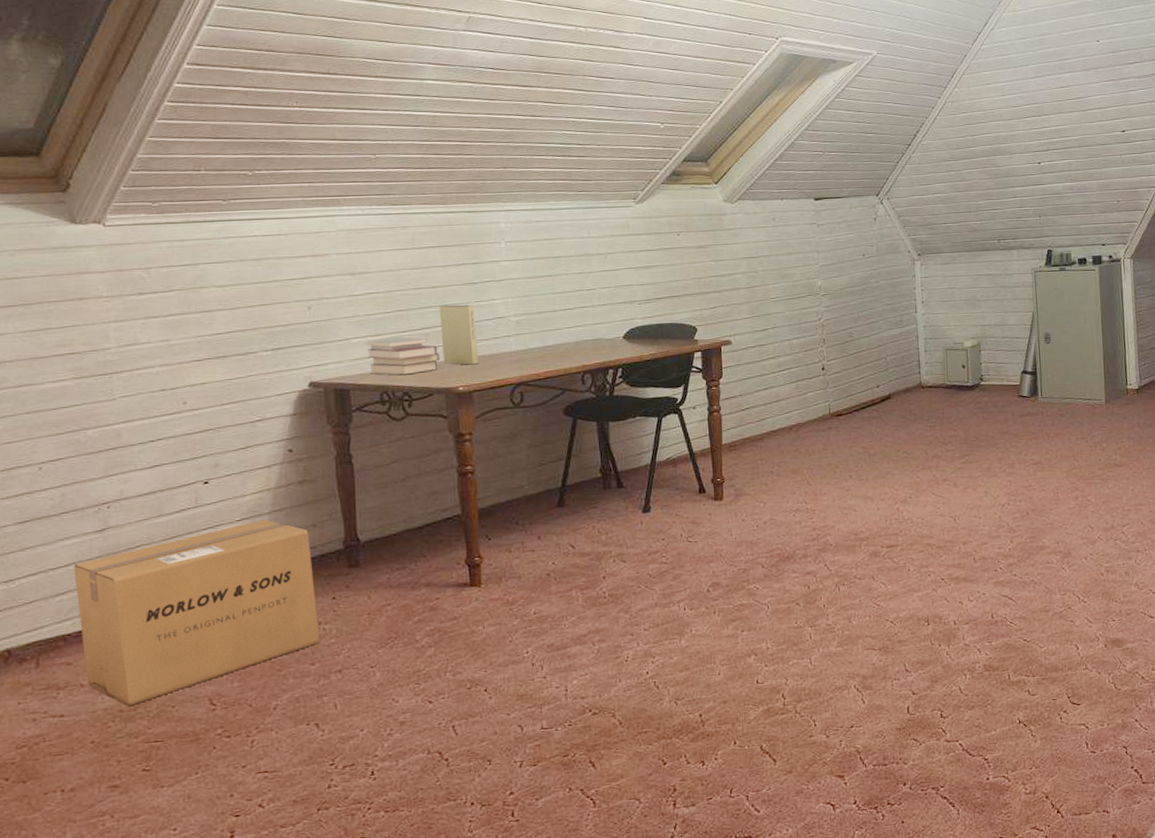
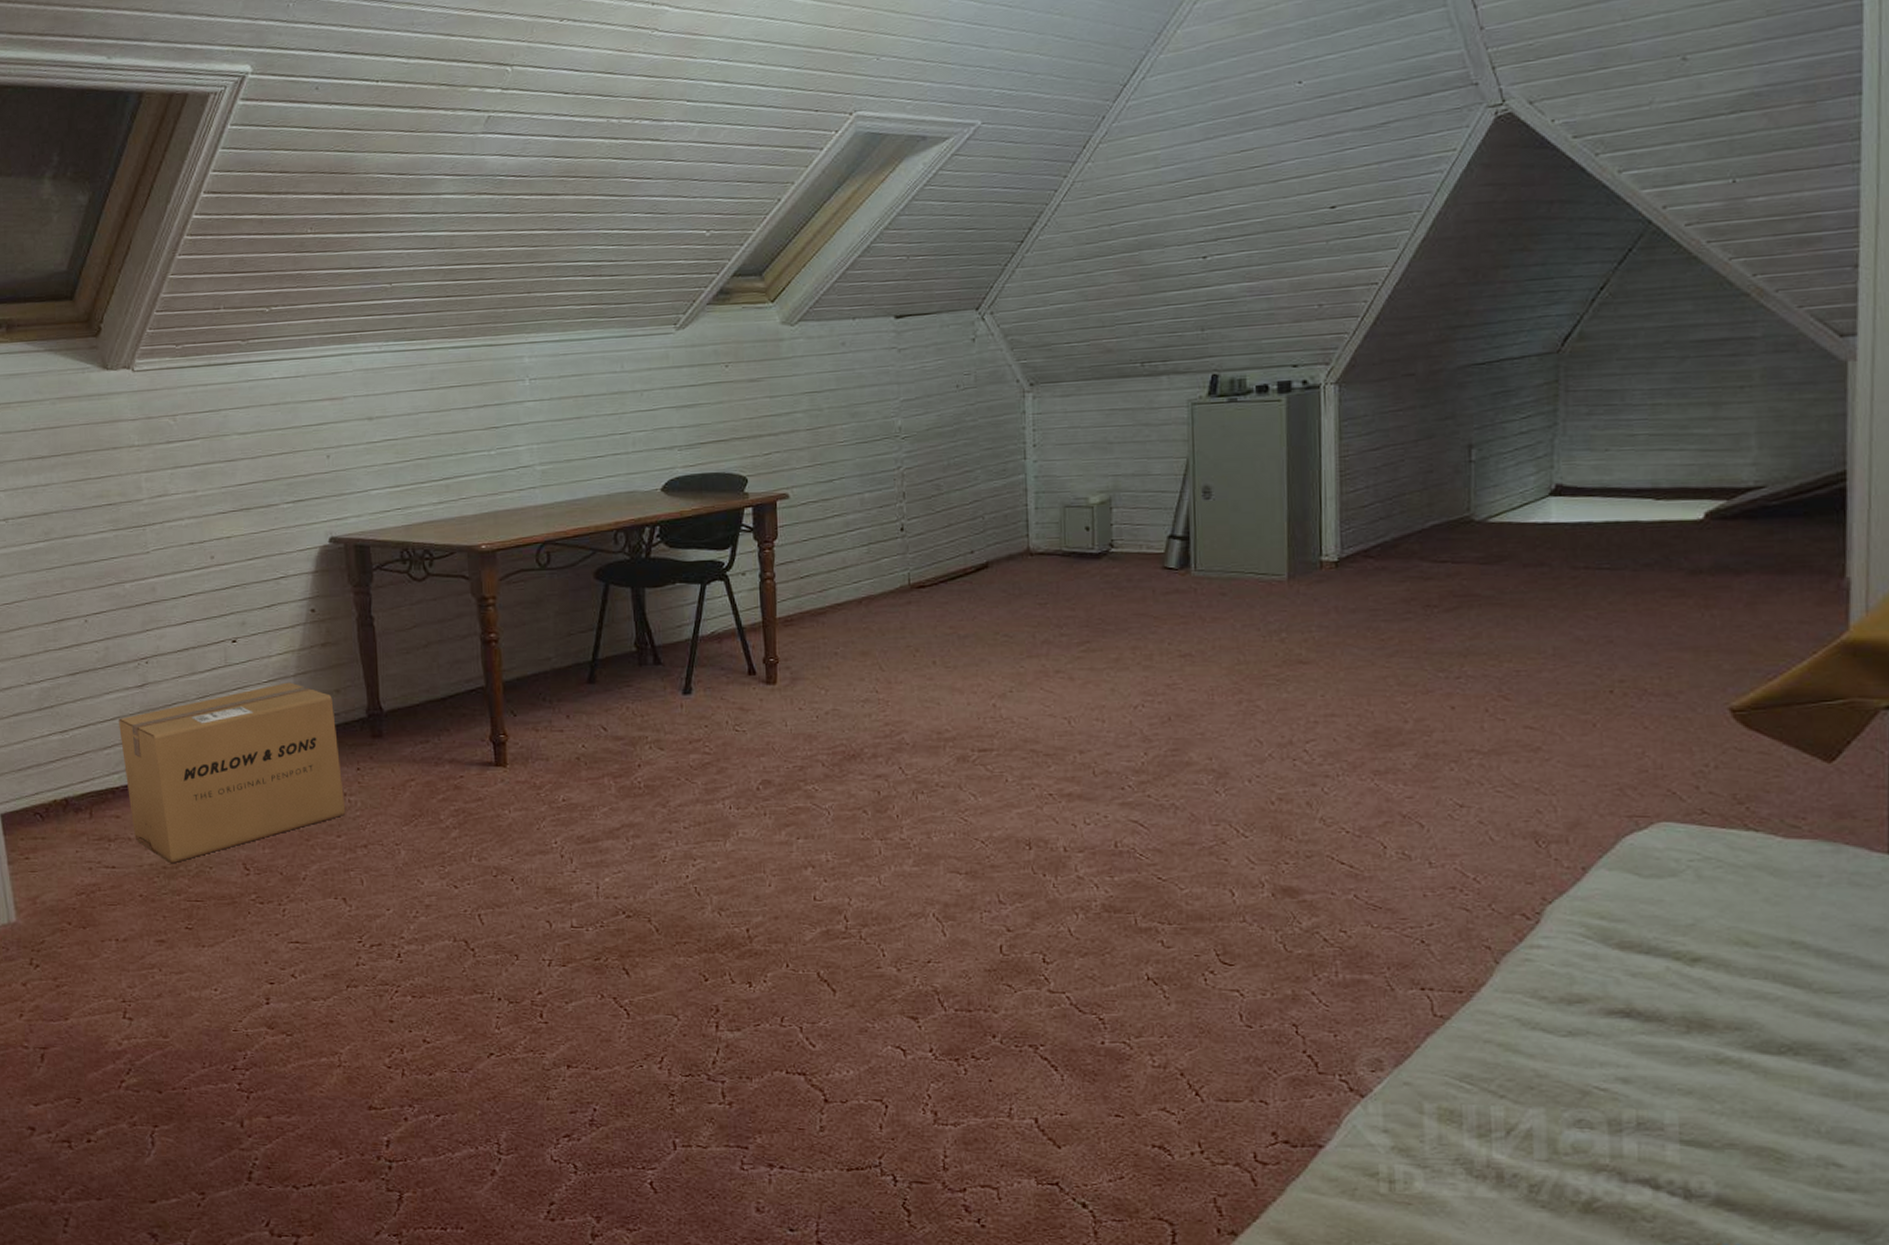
books: present [365,337,439,376] -> none [384,489,460,531]
book: present [439,305,479,365] -> none [459,452,502,521]

